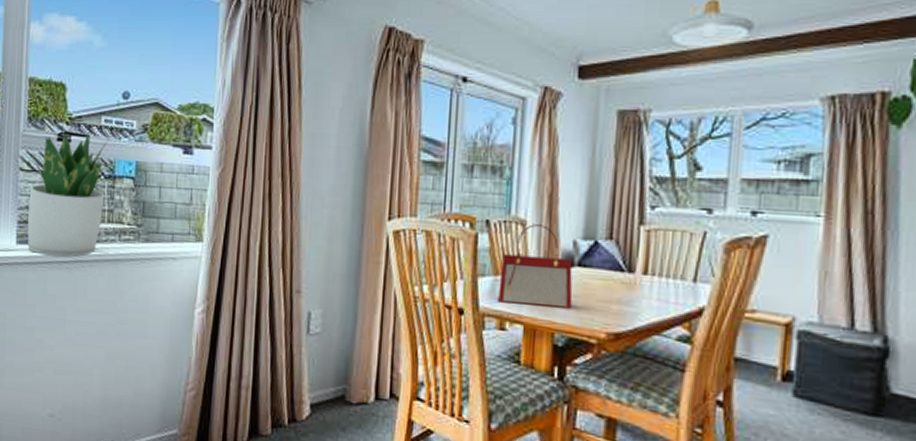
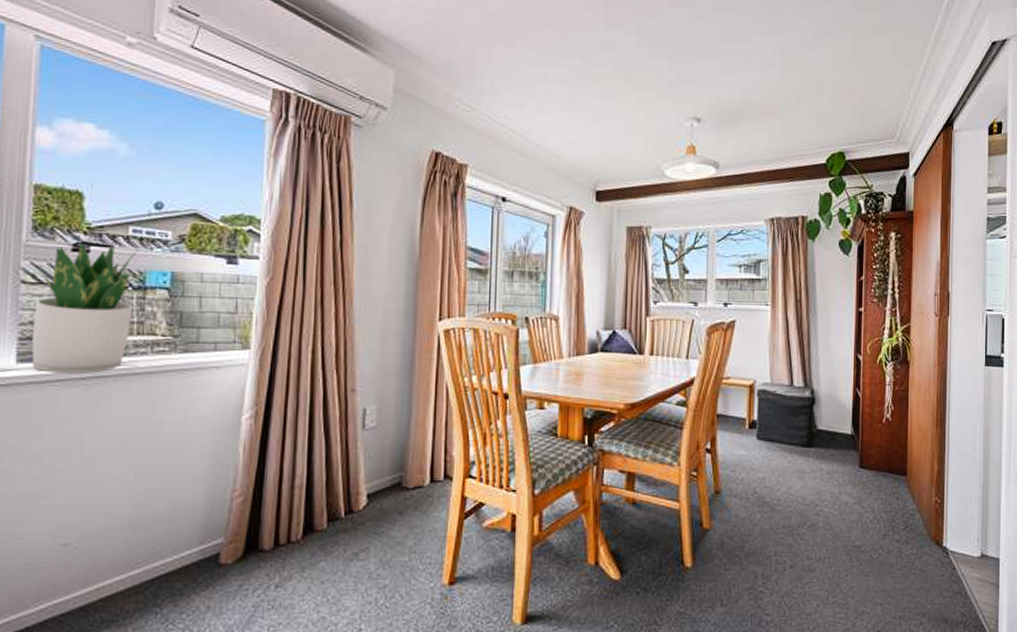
handbag: present [498,224,573,309] -> none [537,319,598,387]

